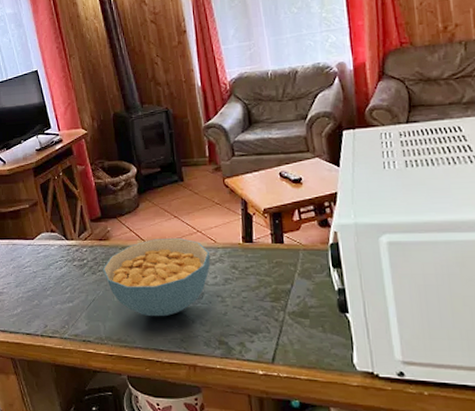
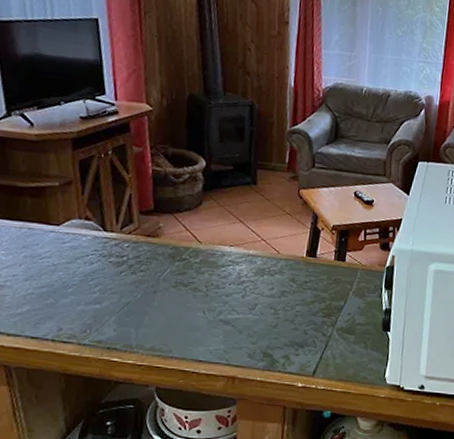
cereal bowl: present [103,237,210,317] -> none [146,242,270,326]

